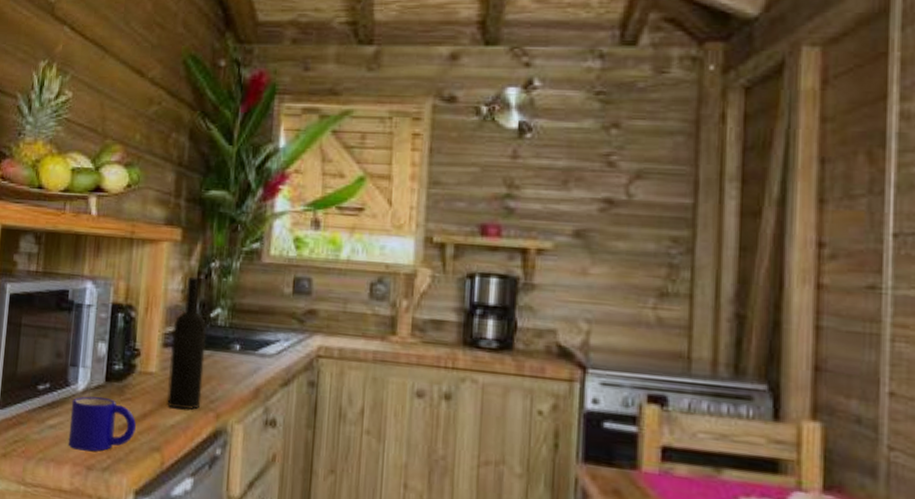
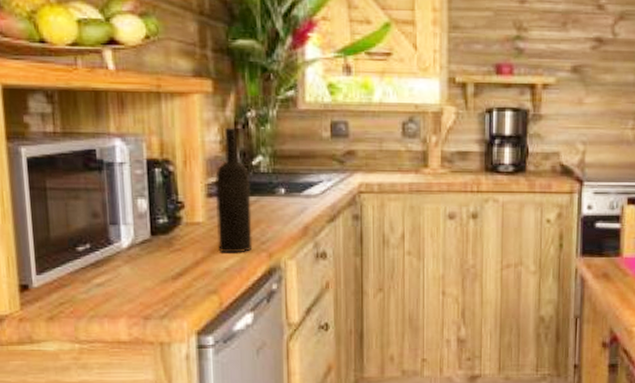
mug: present [68,396,136,452] -> none [117,252,189,303]

